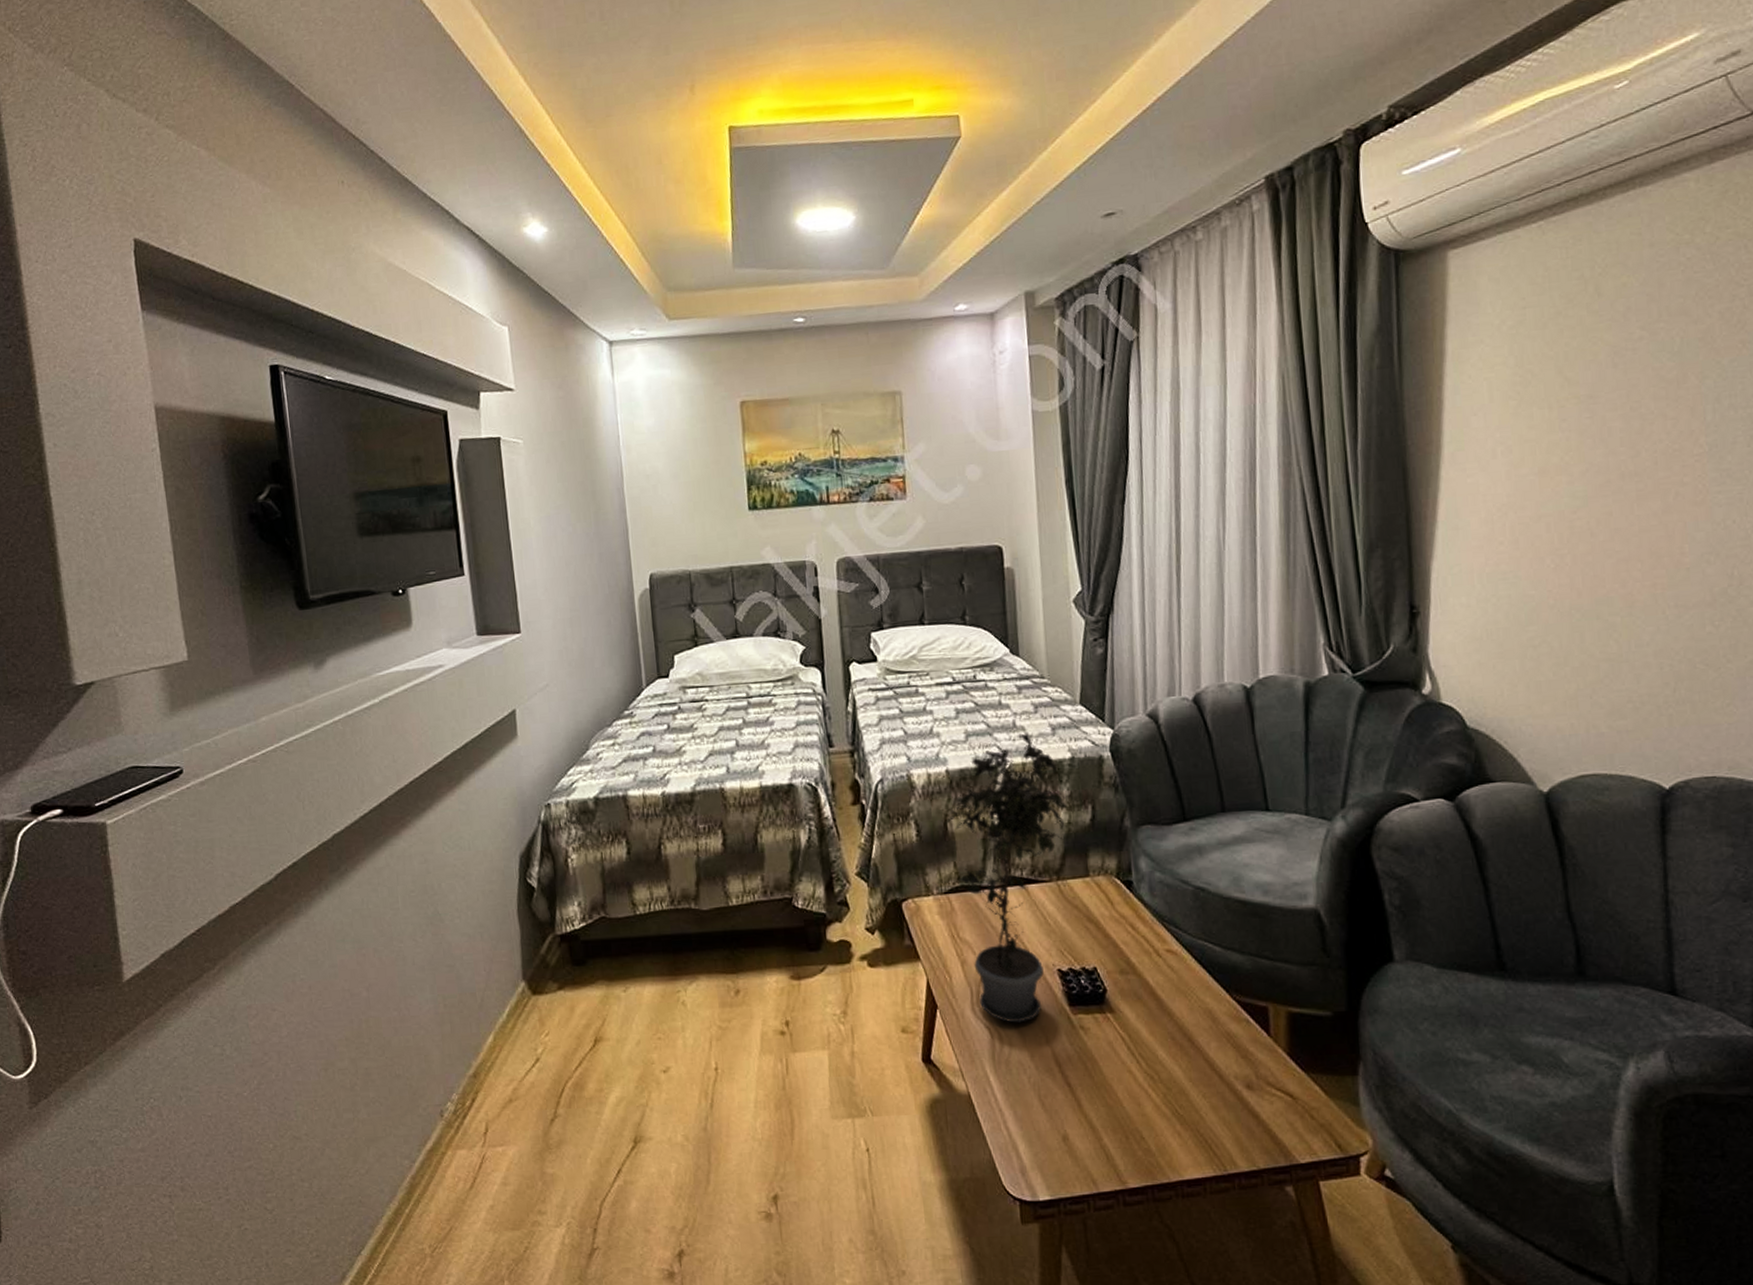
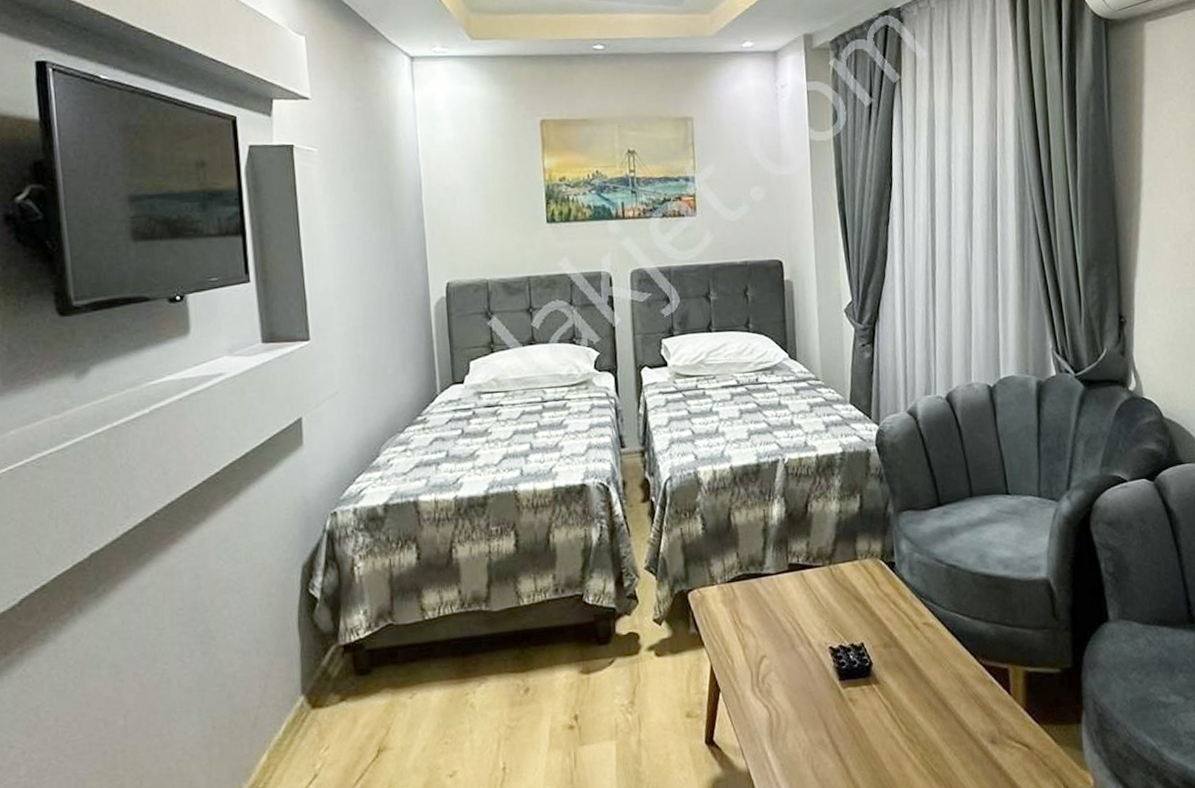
potted plant: present [944,733,1071,1024] -> none [728,430,842,701]

